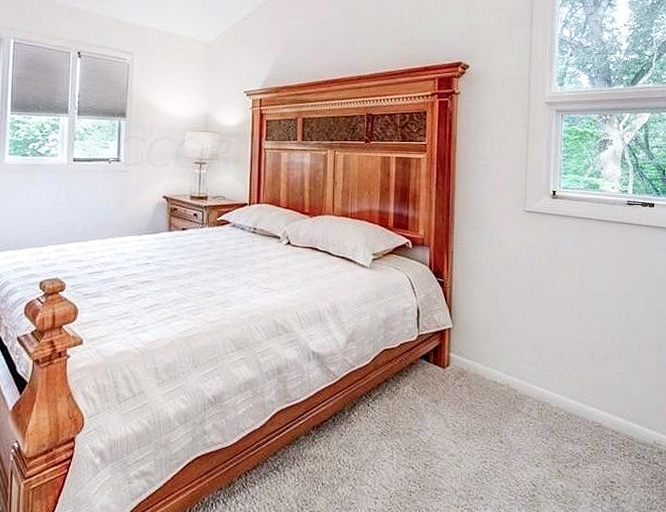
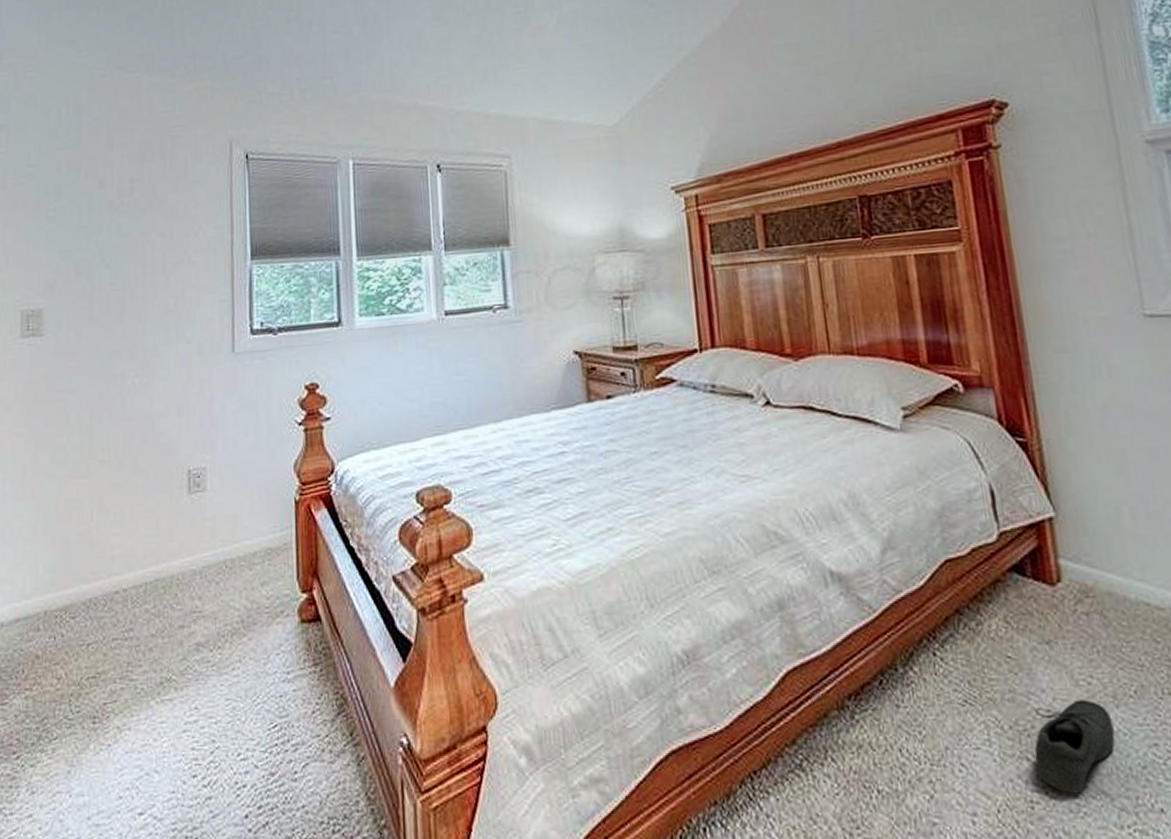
shoe: none [416,435,464,488] -> present [1034,699,1115,794]

